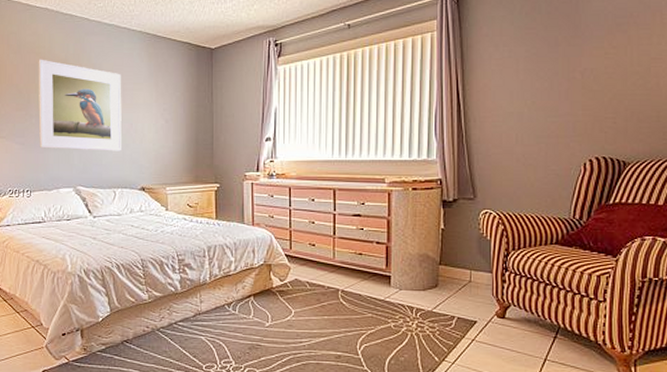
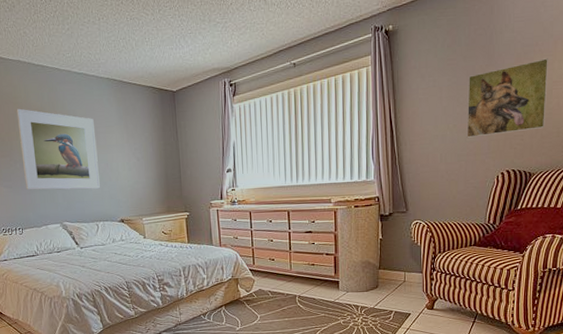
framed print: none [547,32,645,117] -> present [466,58,548,138]

